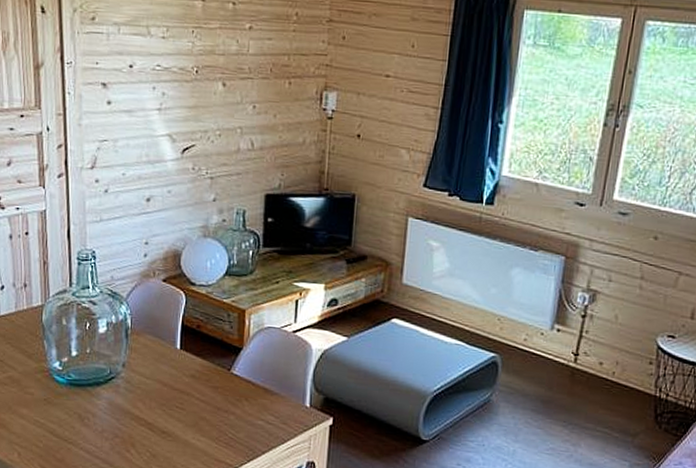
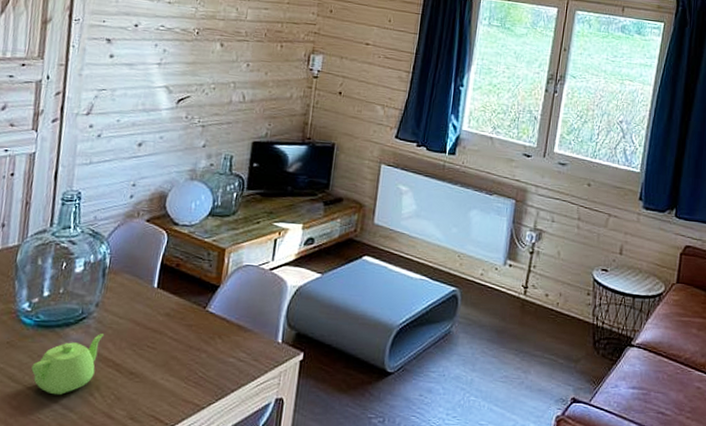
teapot: none [69,393,133,451] -> present [31,334,103,396]

